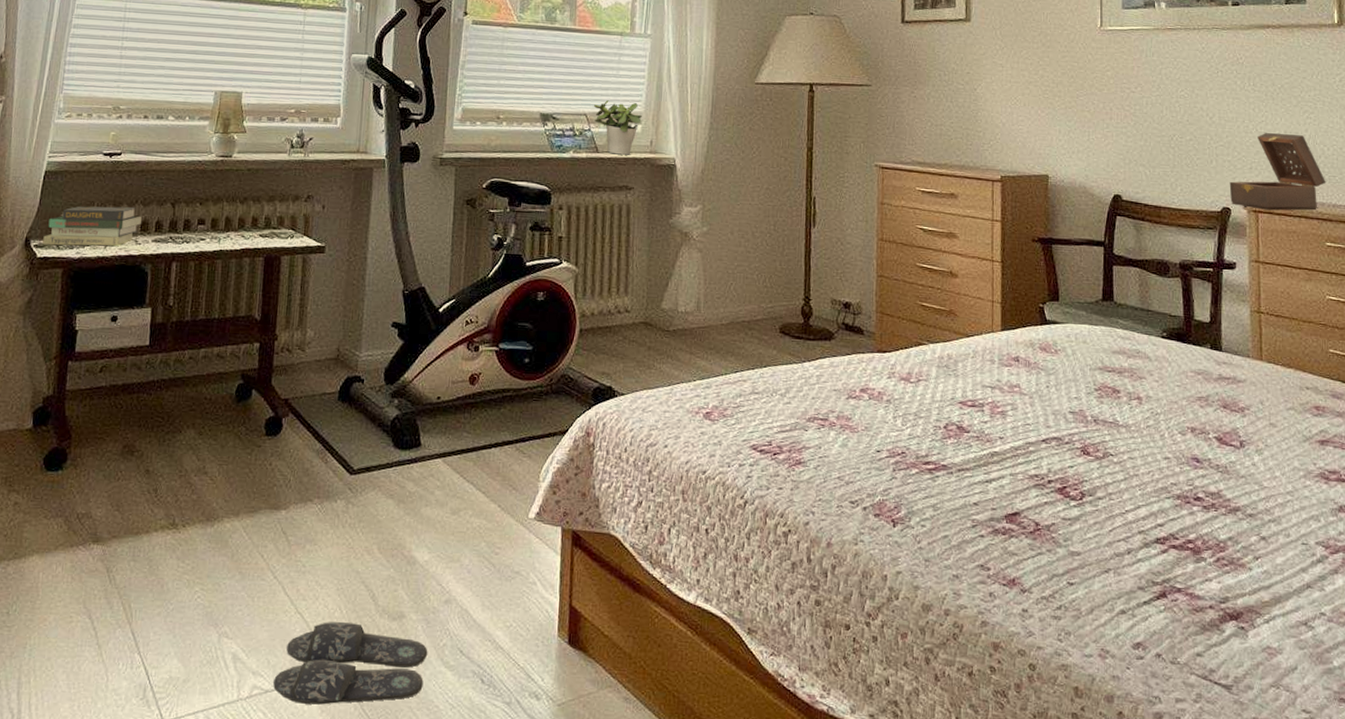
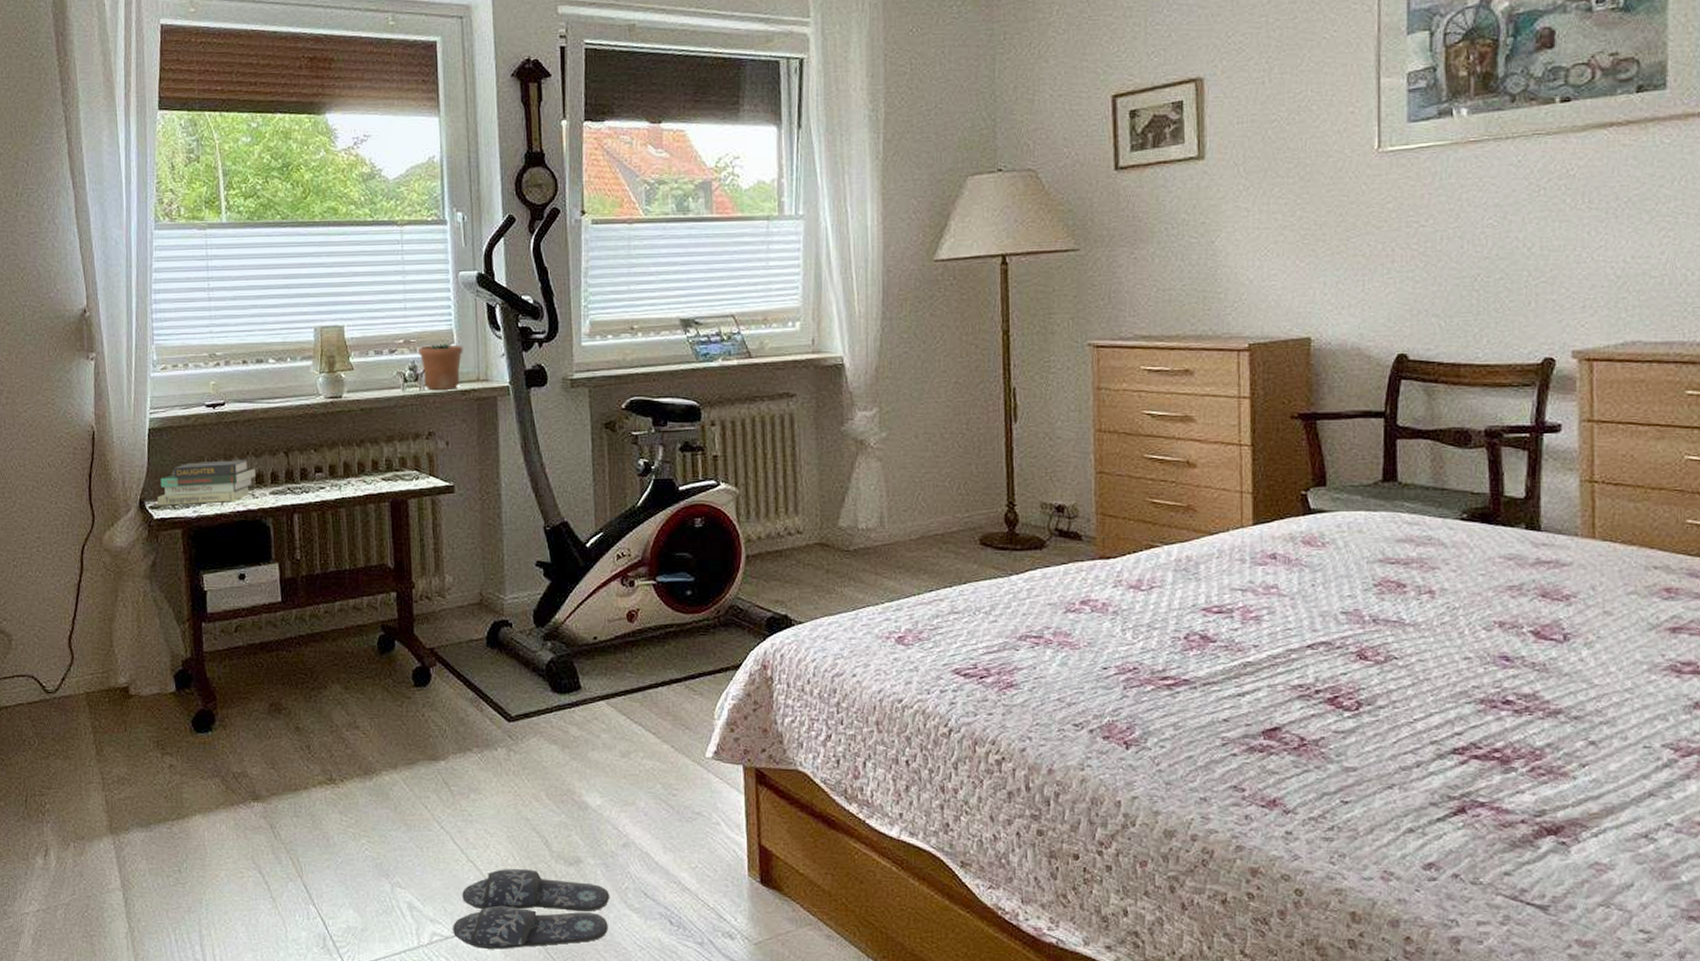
planter: none [307,116,348,158] -> present [418,343,463,390]
potted plant: present [593,100,642,155] -> none [741,297,800,358]
jewelry box: present [1229,133,1326,211] -> none [1553,259,1689,357]

